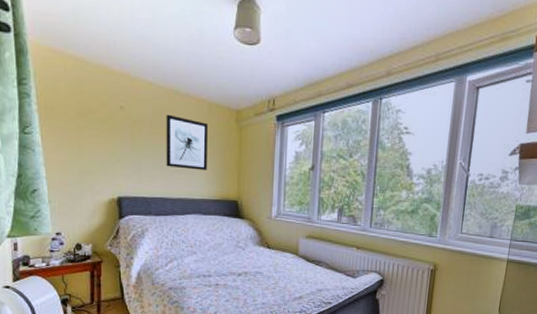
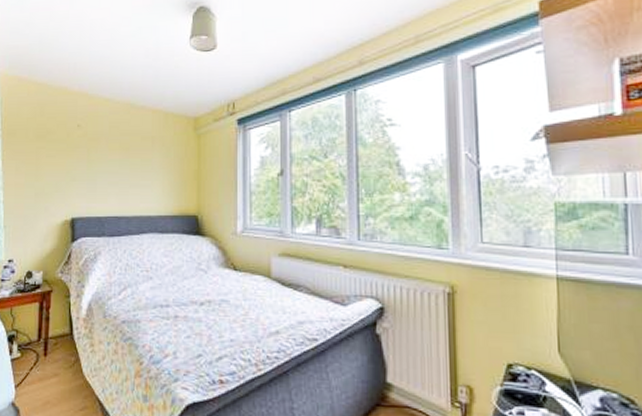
wall art: present [166,114,208,170] -> none [121,128,164,184]

